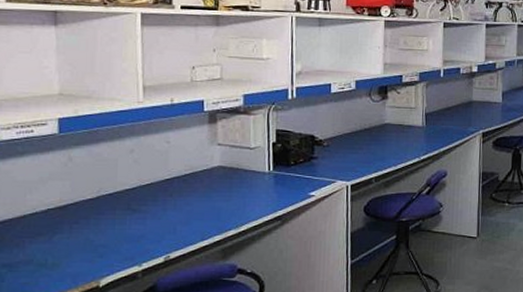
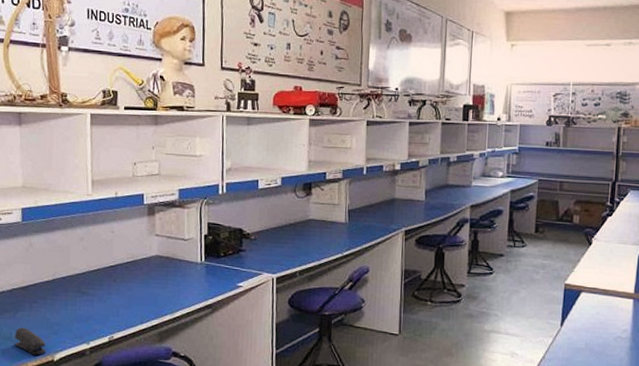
stapler: none [51,252,90,282] -> present [14,327,46,355]

